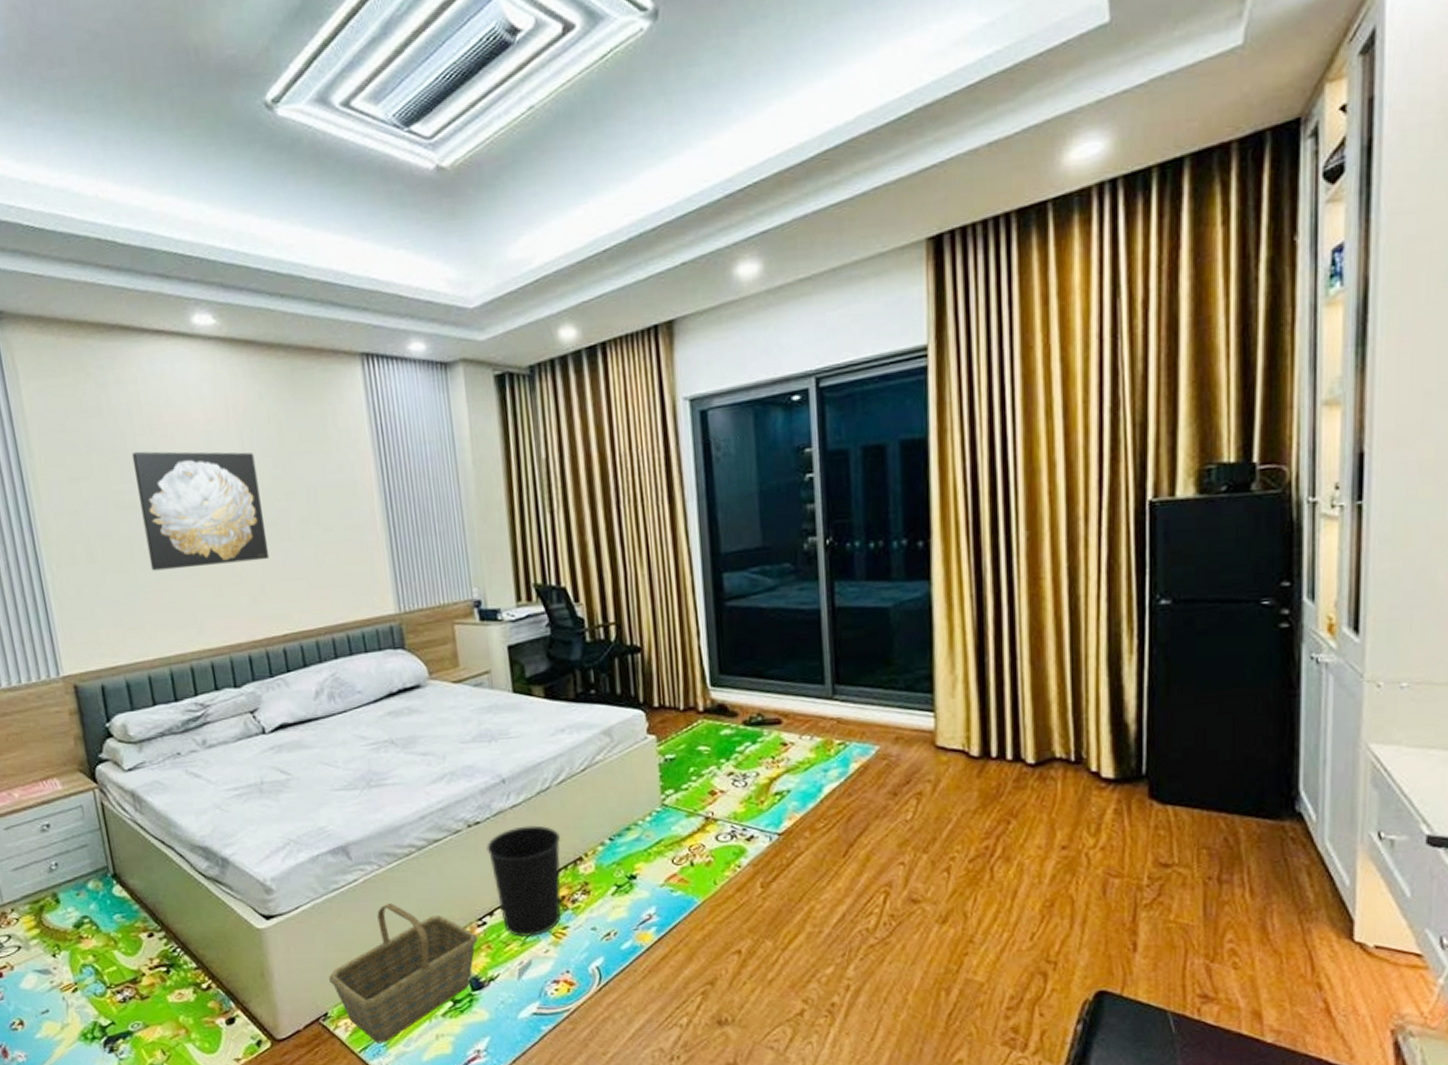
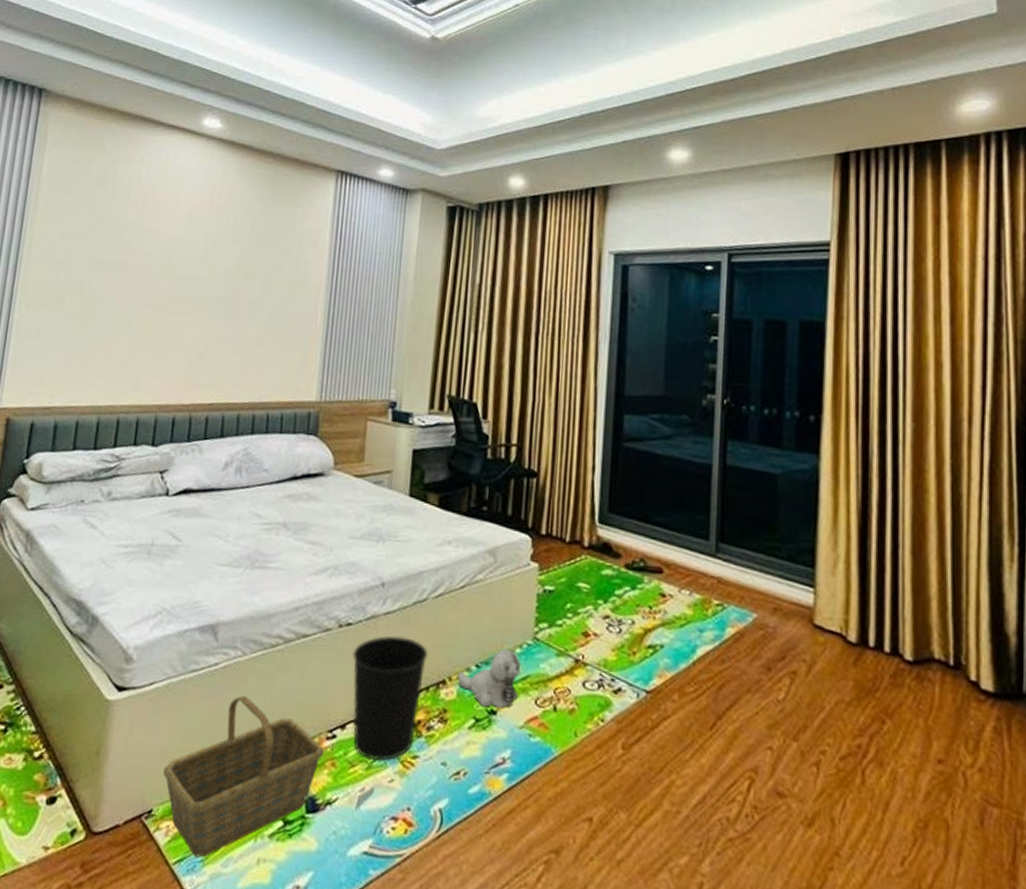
wall art: present [131,451,270,571] -> none [108,220,225,332]
plush toy: none [592,818,655,874] -> present [457,648,521,708]

